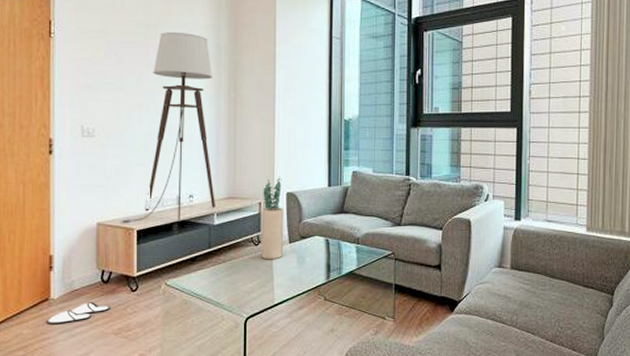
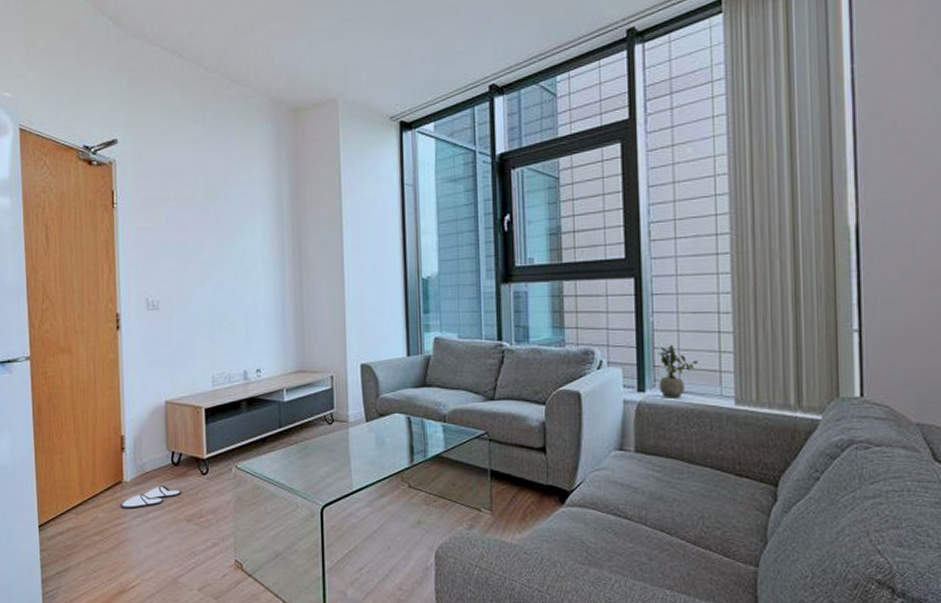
floor lamp: present [120,31,215,223] -> none [187,192,284,401]
vase: present [261,176,284,260] -> none [334,346,360,441]
potted plant: none [531,183,561,226] -> present [658,344,698,398]

